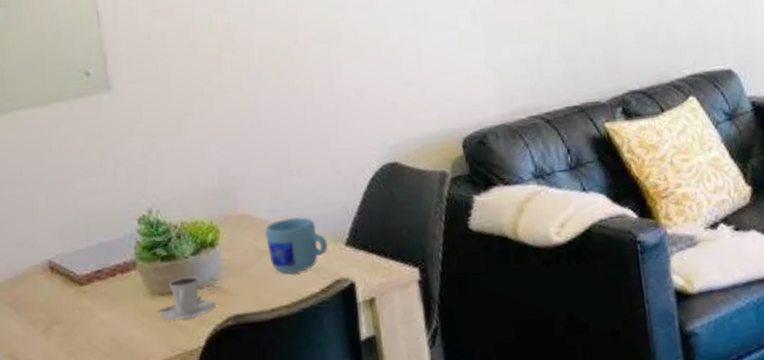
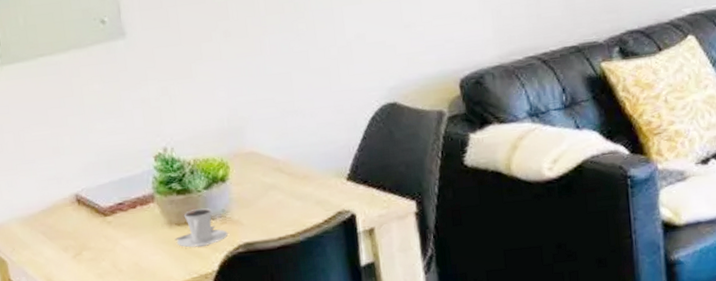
mug: present [264,217,328,274] -> none [271,154,330,206]

